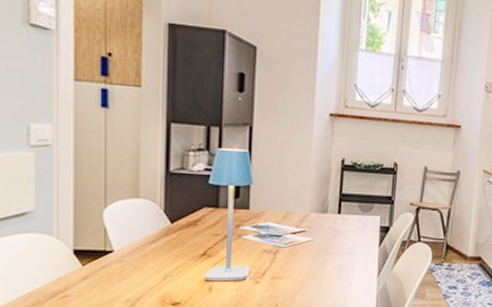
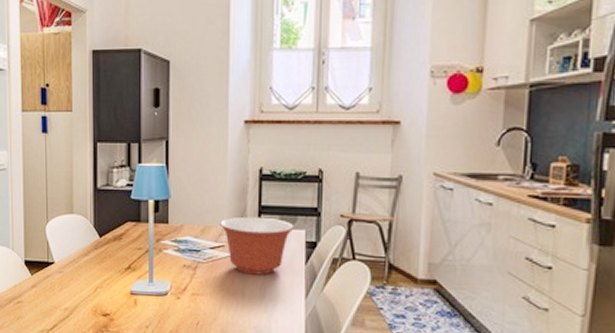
mixing bowl: none [302,203,371,257] -> present [220,216,294,275]

